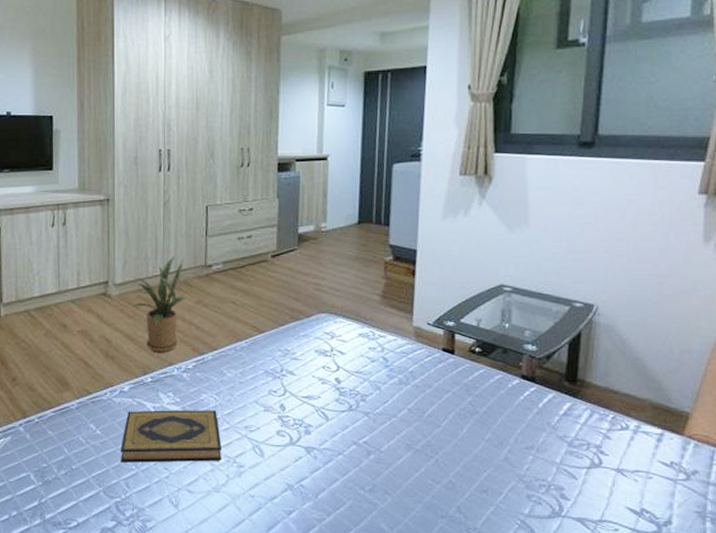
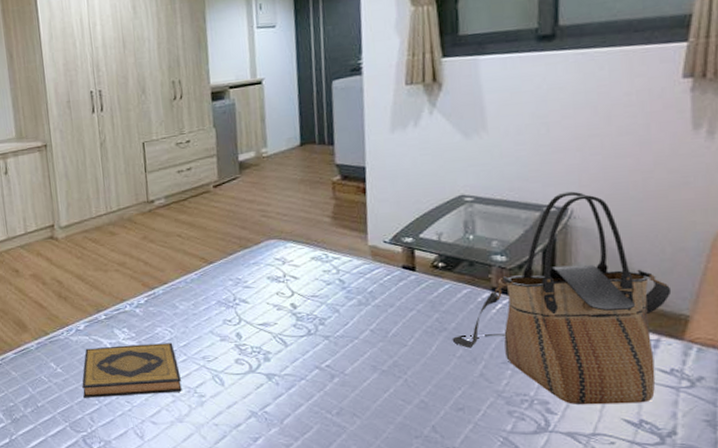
house plant: present [131,257,187,353] -> none [76,196,132,291]
tote bag: none [482,289,676,493] -> present [452,191,672,405]

